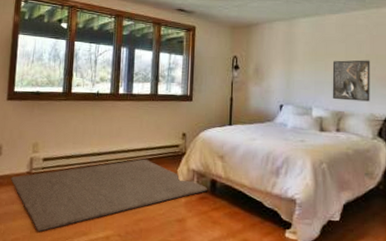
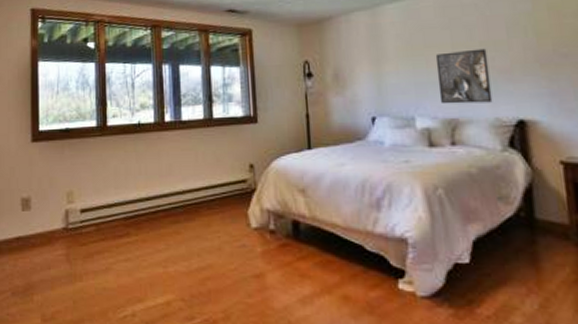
rug: present [10,159,207,232] -> none [44,200,289,301]

